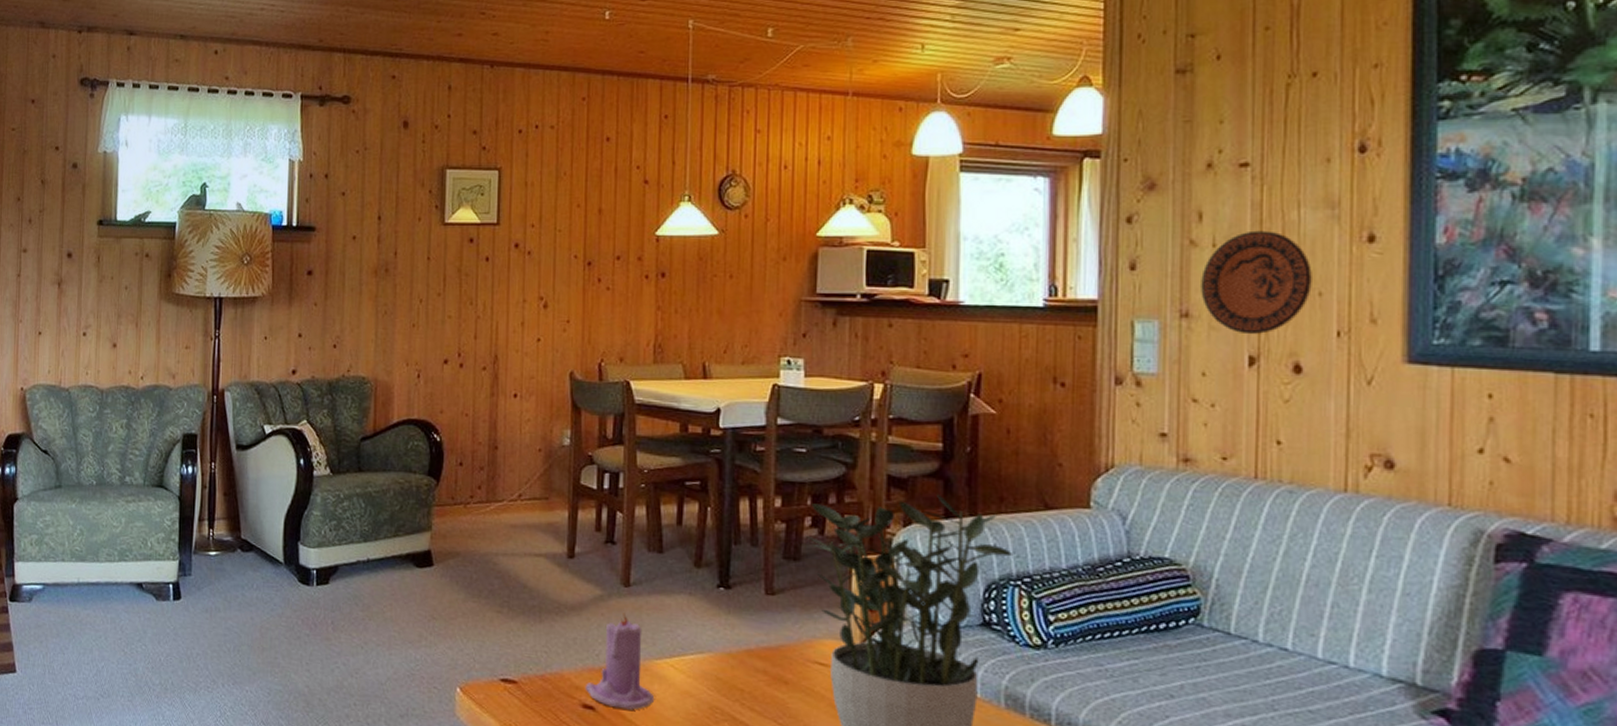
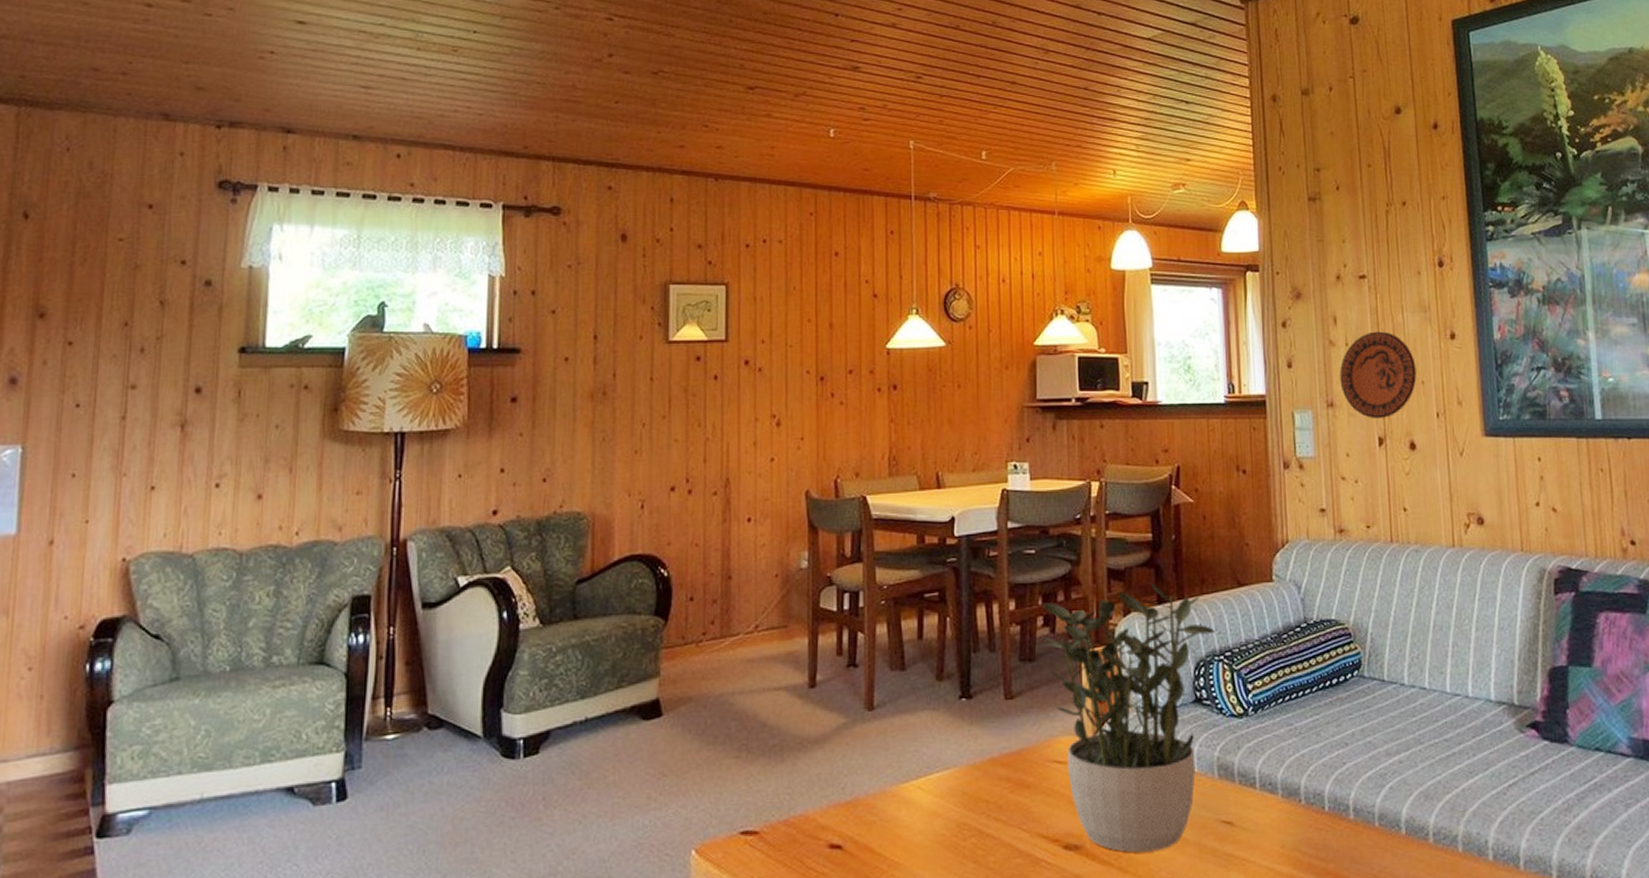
candle: present [585,613,655,710] -> none [831,739,903,843]

